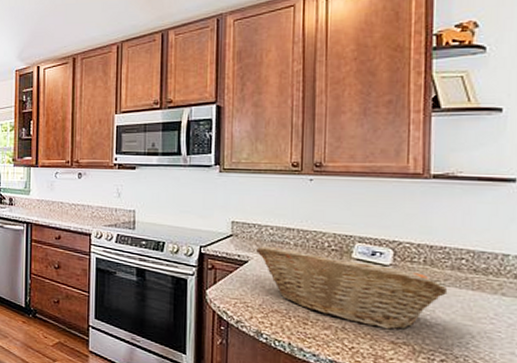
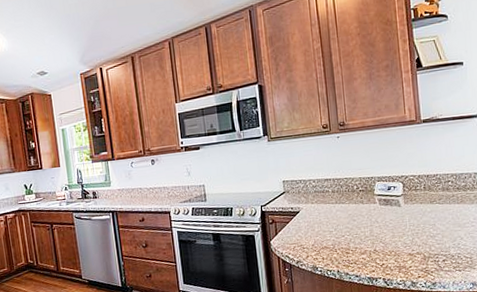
fruit basket: present [256,246,448,330] -> none [304,192,442,246]

